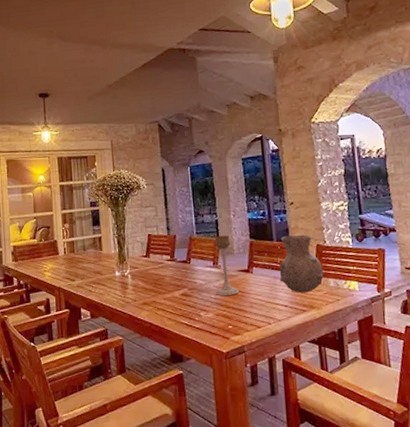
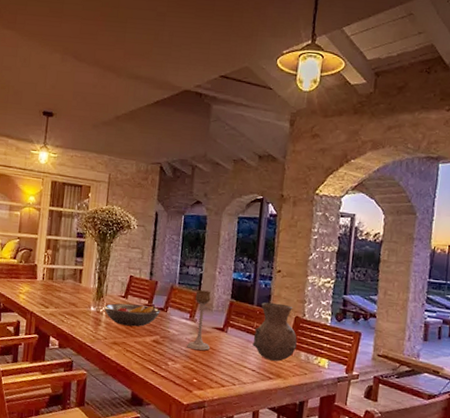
fruit bowl: none [128,259,185,285] -> present [104,303,161,327]

